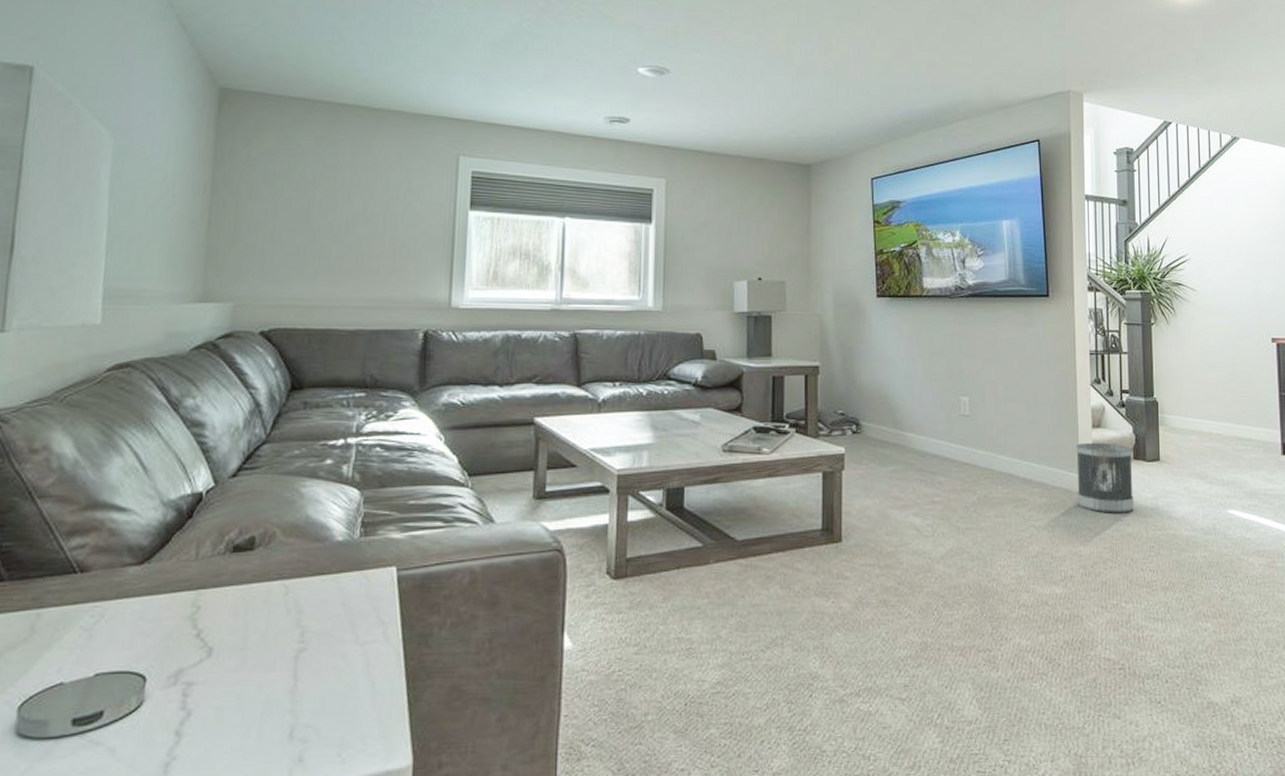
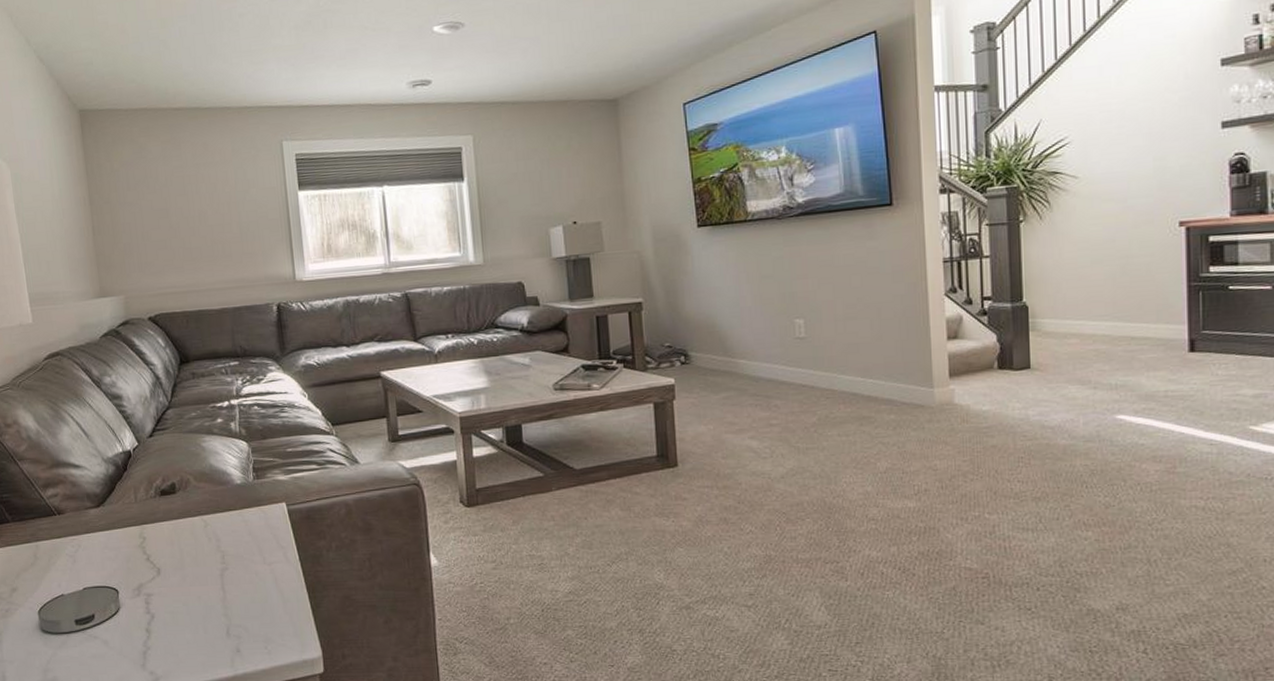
wastebasket: present [1076,442,1134,513] -> none [929,354,998,426]

